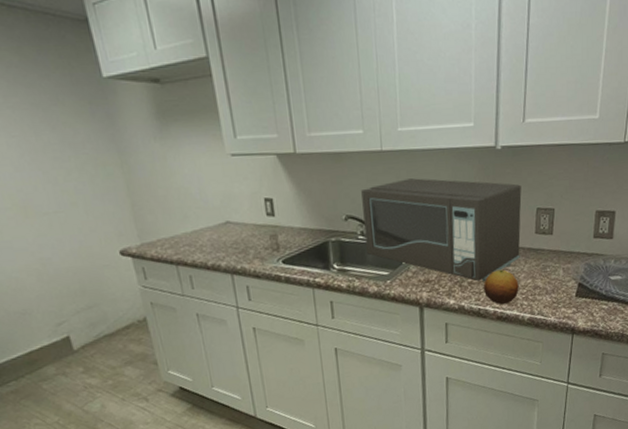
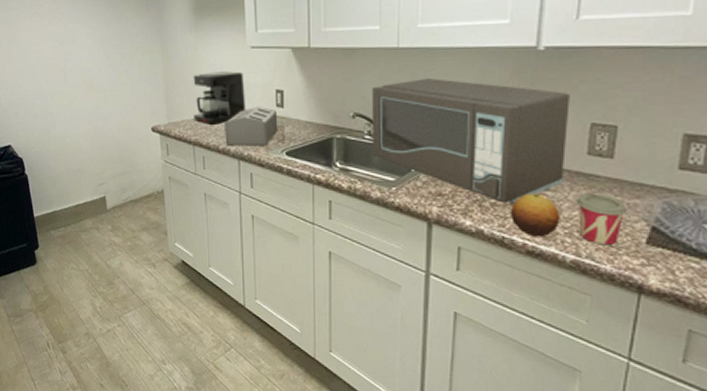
coffee maker: none [165,181,234,241] -> present [193,71,247,124]
toaster: none [210,216,271,261] -> present [225,105,278,146]
cup: none [530,263,564,303] -> present [577,193,628,246]

